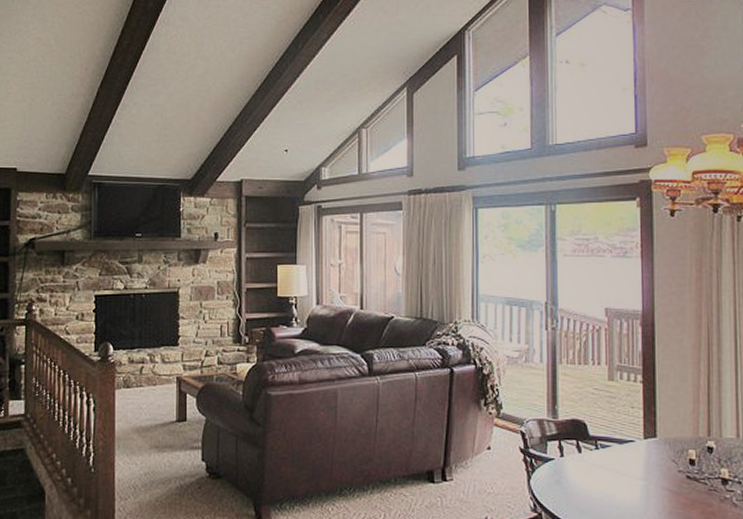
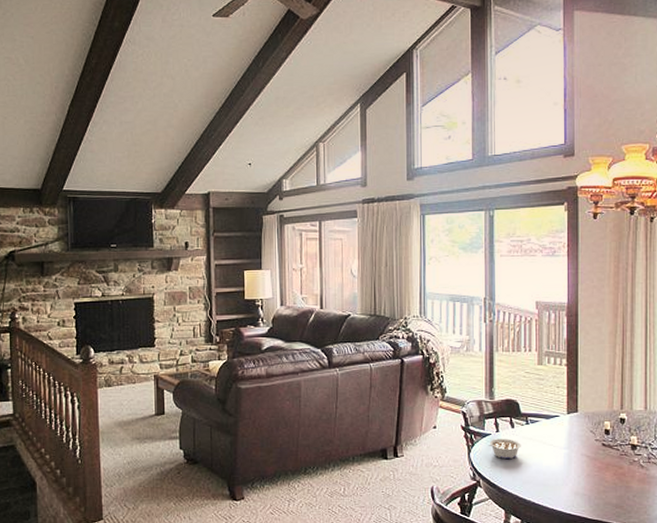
legume: none [552,464,590,490] -> present [489,439,521,460]

